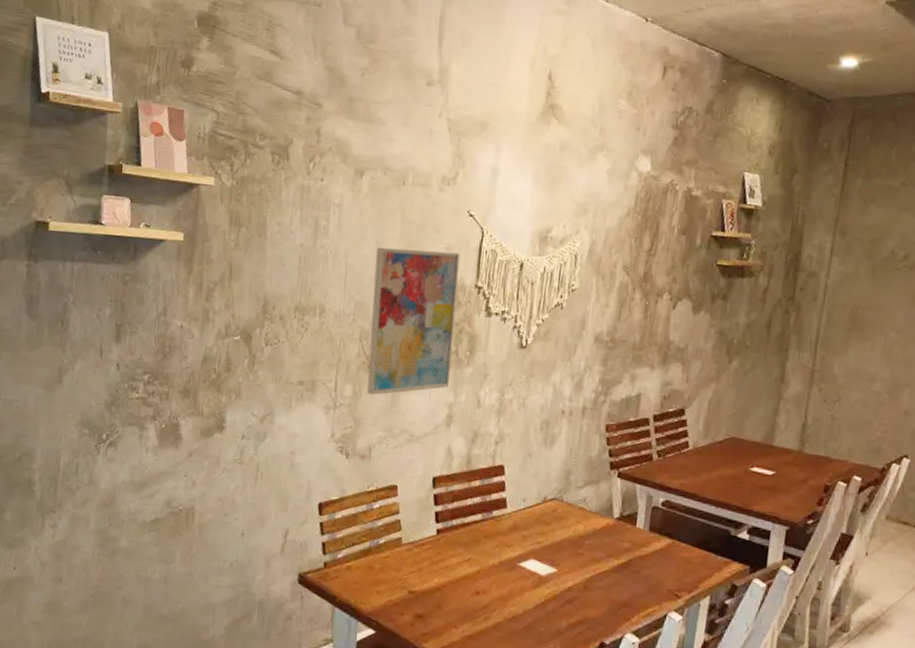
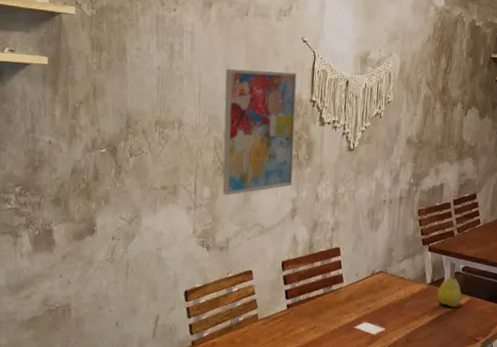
fruit: none [626,511,660,551] -> present [437,276,462,307]

